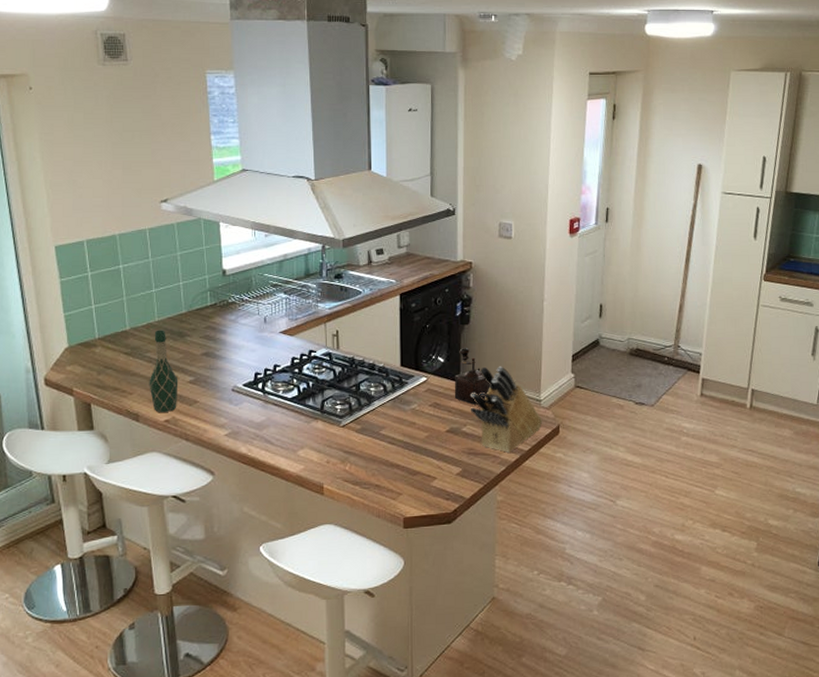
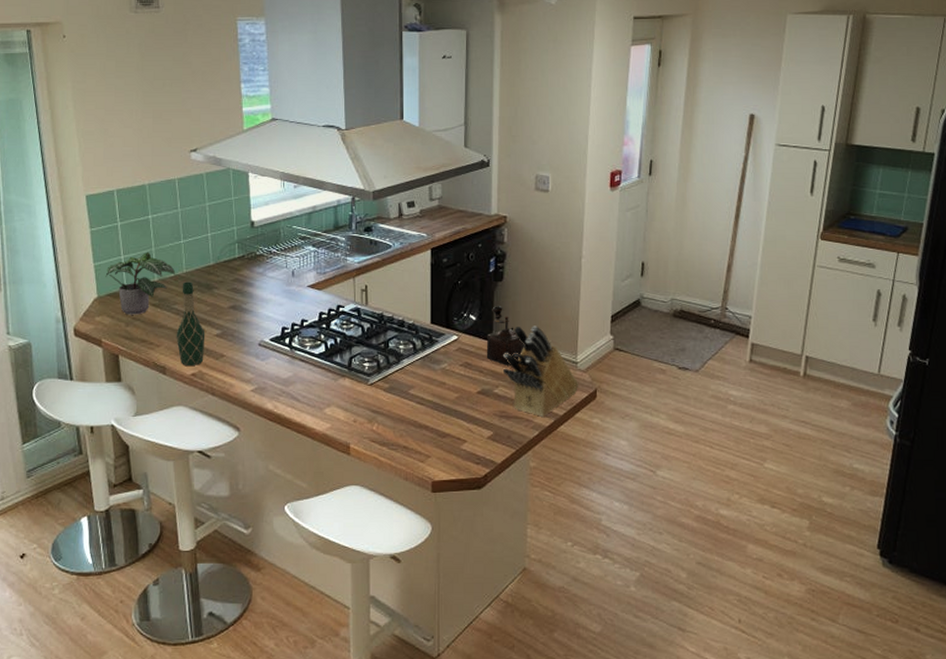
potted plant: none [76,300,148,364] -> present [105,251,176,315]

